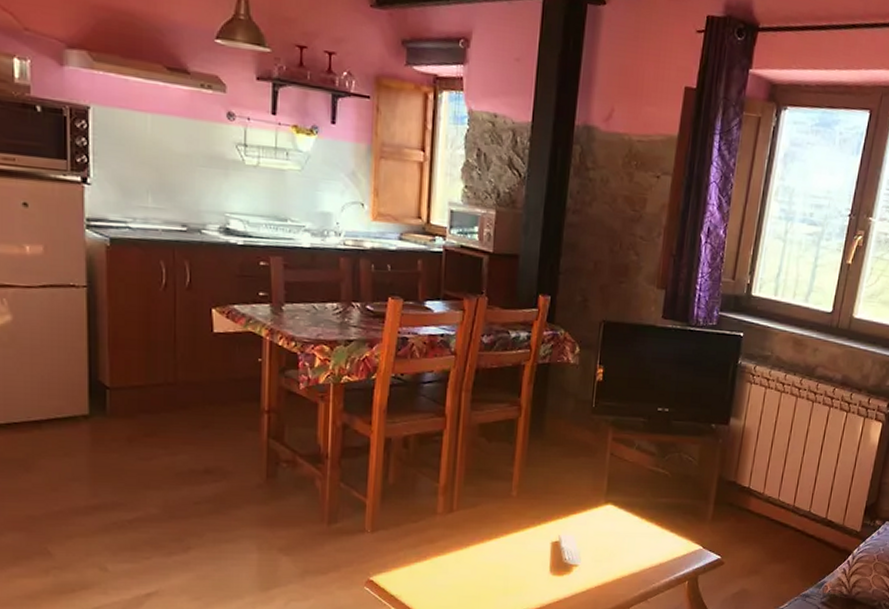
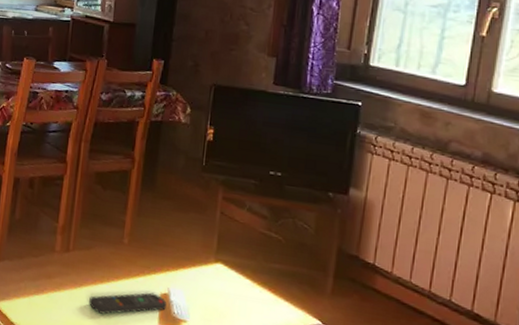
remote control: none [477,542,558,571] -> present [89,292,166,315]

